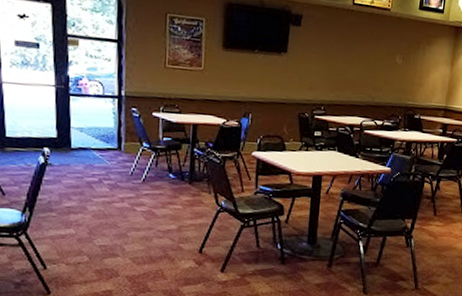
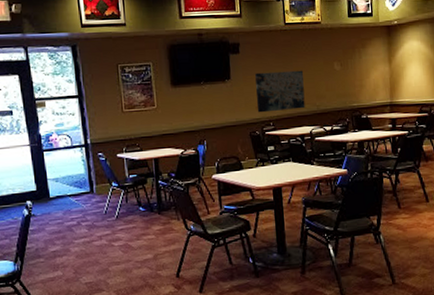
wall art: none [310,50,364,98] -> present [255,70,305,113]

